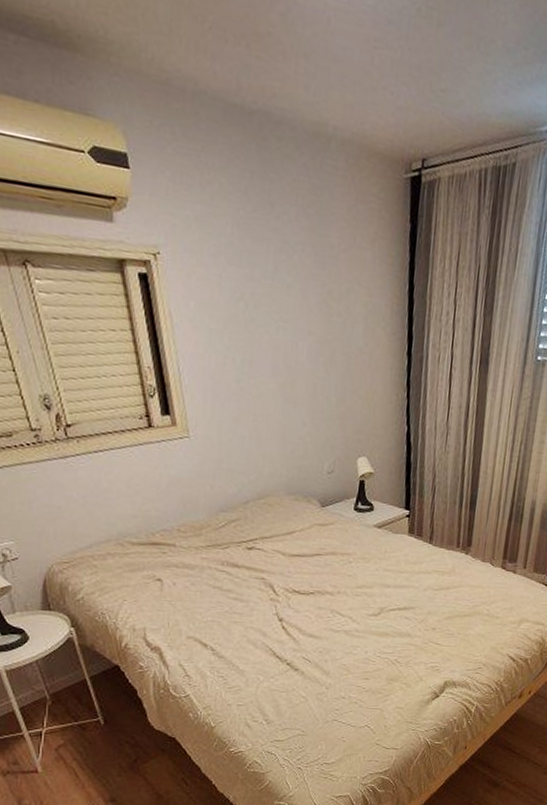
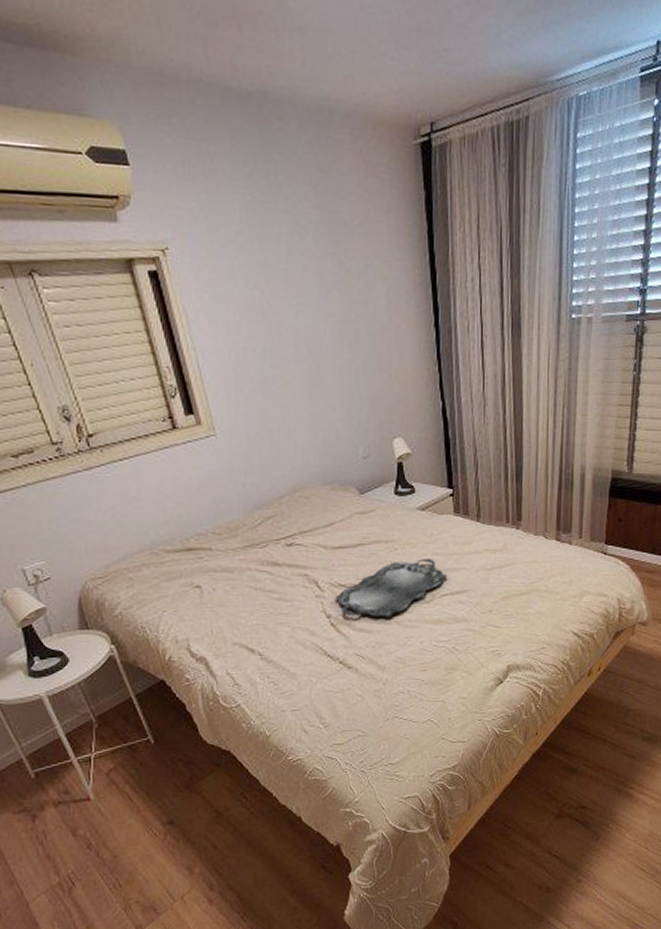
serving tray: none [289,573,397,626] -> present [336,558,448,617]

